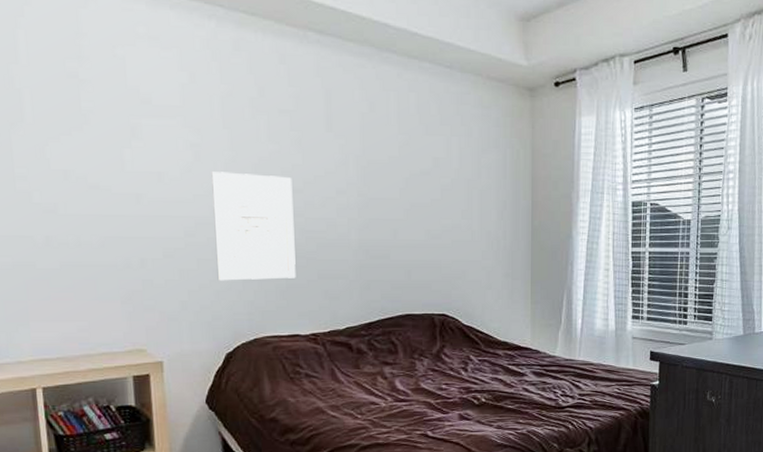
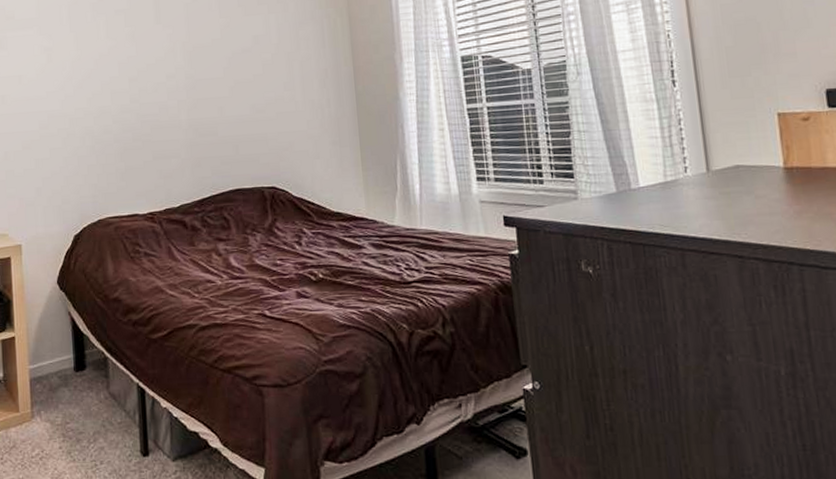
wall art: present [211,172,296,281] -> none [61,68,134,167]

